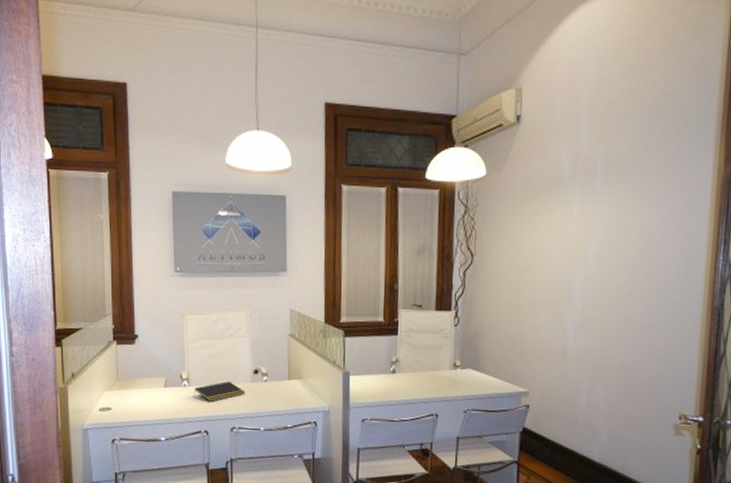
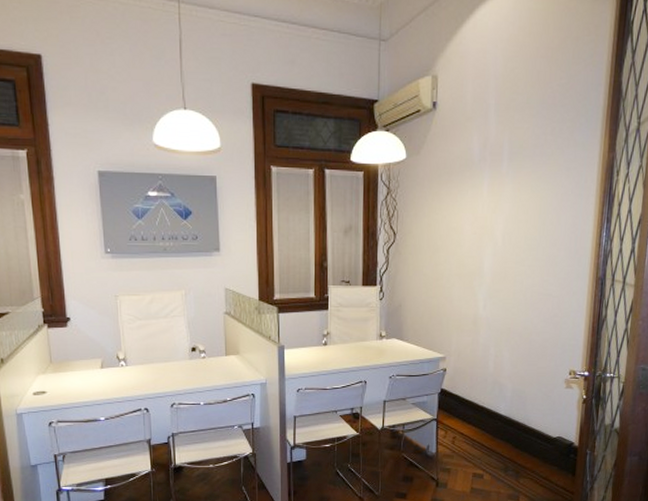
notepad: present [194,380,246,402] -> none [132,359,184,380]

